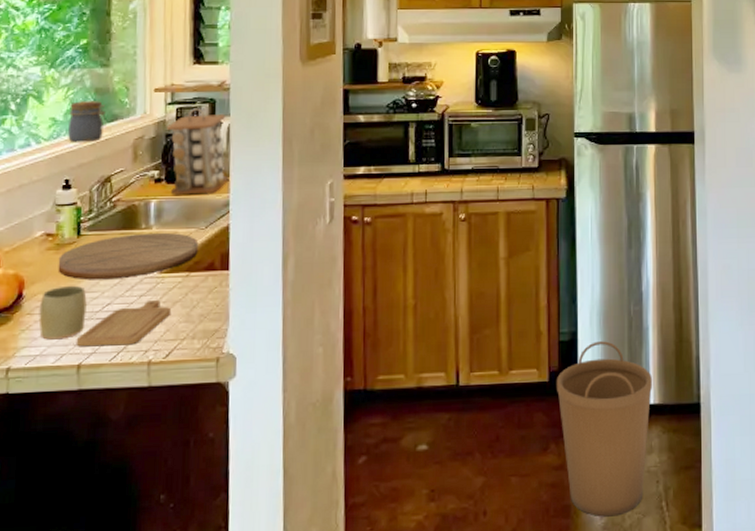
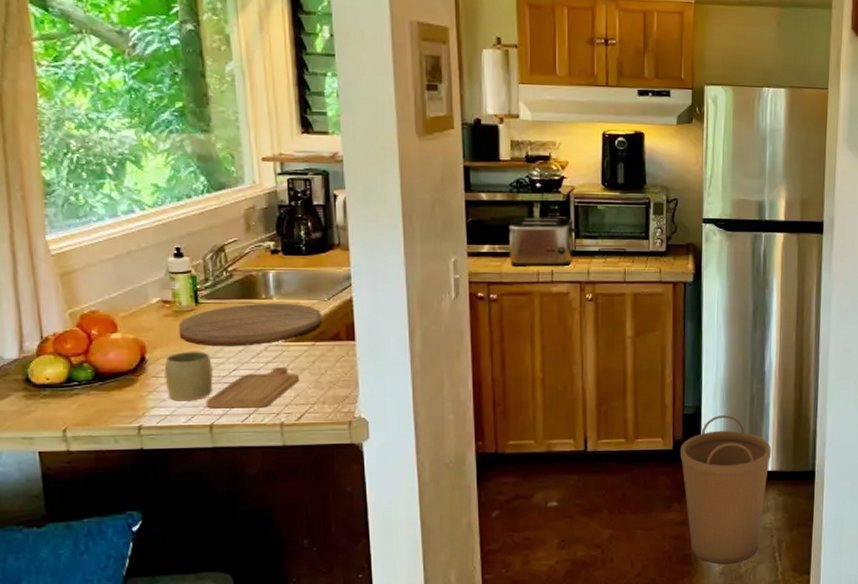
jar: present [68,101,106,143] -> none [172,168,214,212]
spice rack: present [167,108,229,195] -> none [279,179,349,267]
toaster: none [384,135,451,189] -> present [508,216,577,268]

